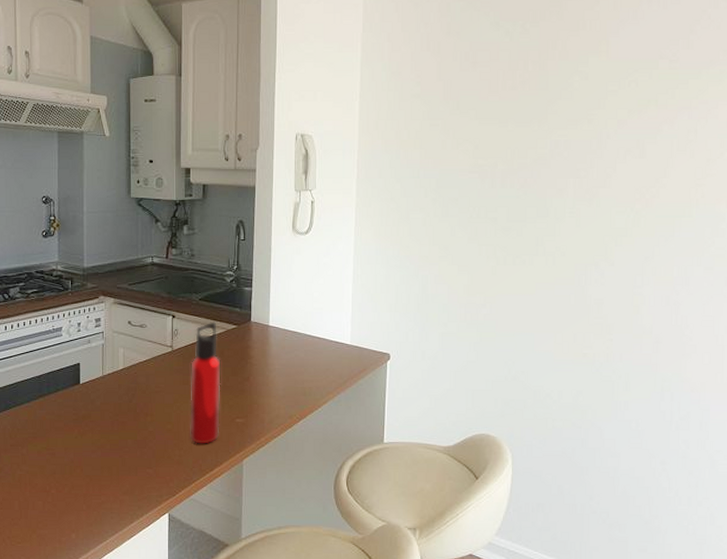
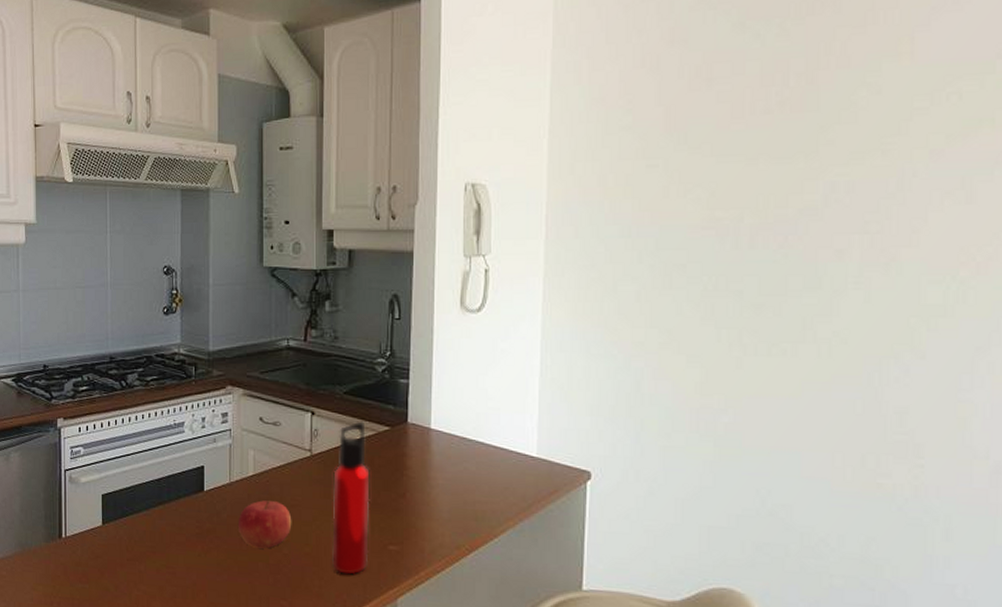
fruit: none [109,389,156,428] -> present [237,500,292,549]

